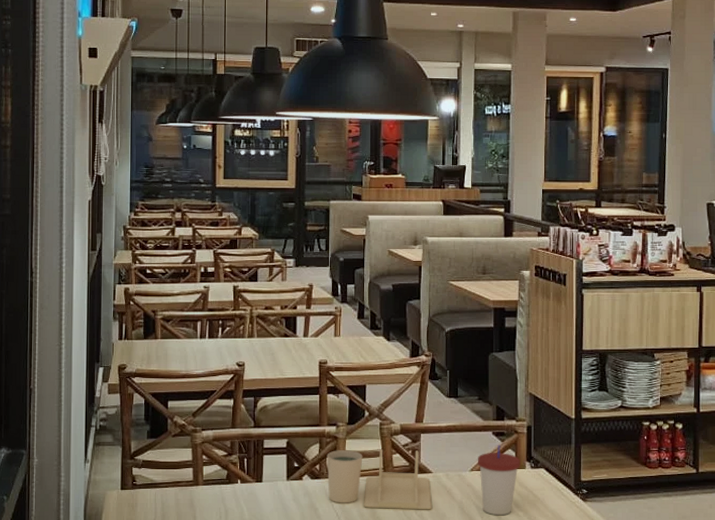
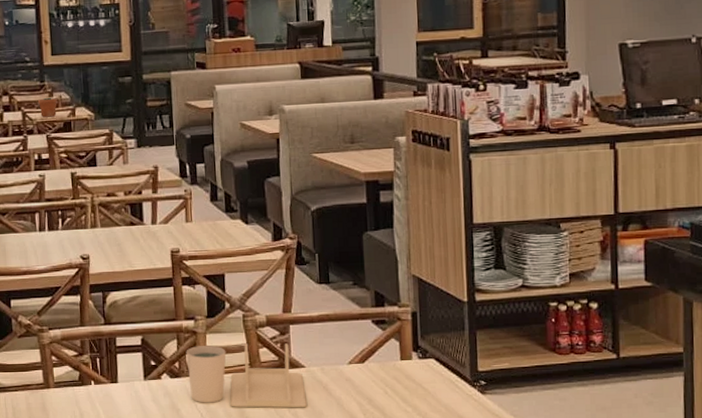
planter: none [207,216,226,234] -> present [37,97,57,118]
cup: present [477,444,521,516] -> none [355,333,407,412]

